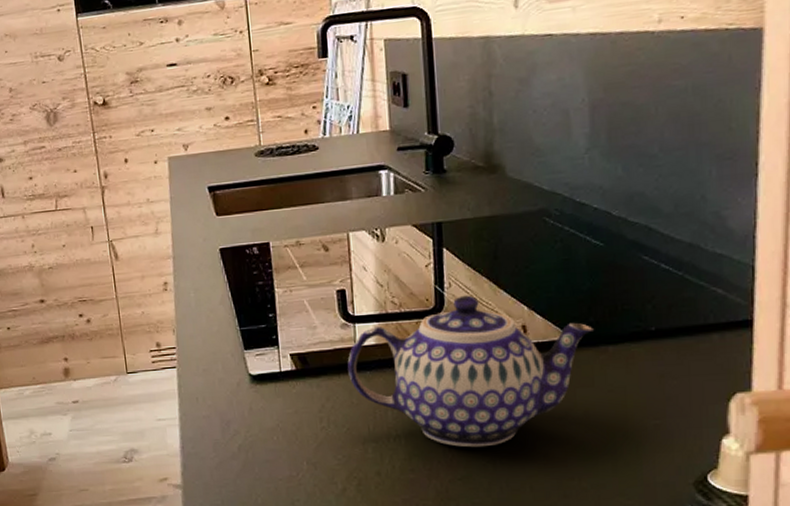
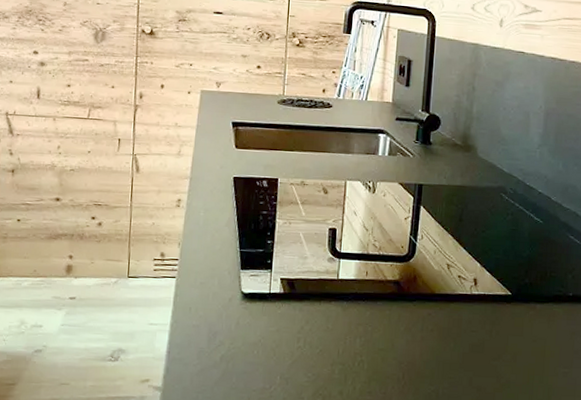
teapot: present [347,295,594,448] -> none [328,247,527,378]

